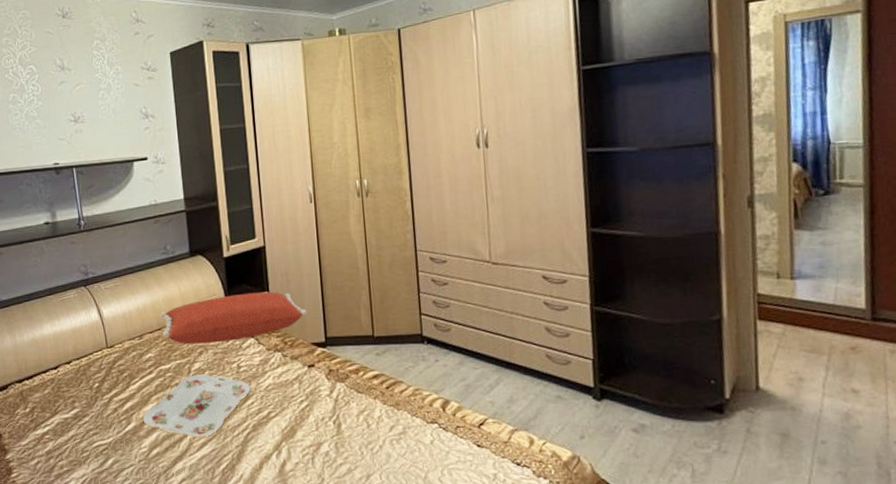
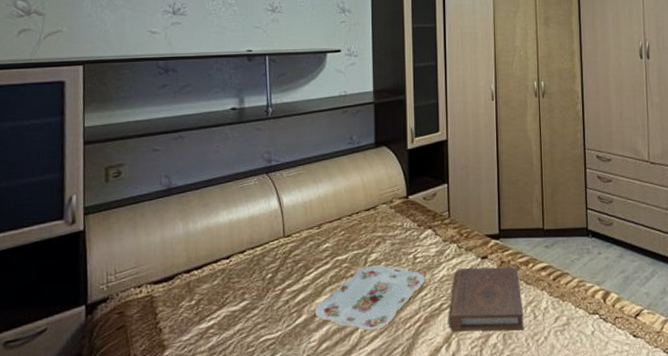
pillow: present [161,291,307,345] -> none [341,184,483,235]
book: none [276,375,357,440] -> present [448,266,524,332]

